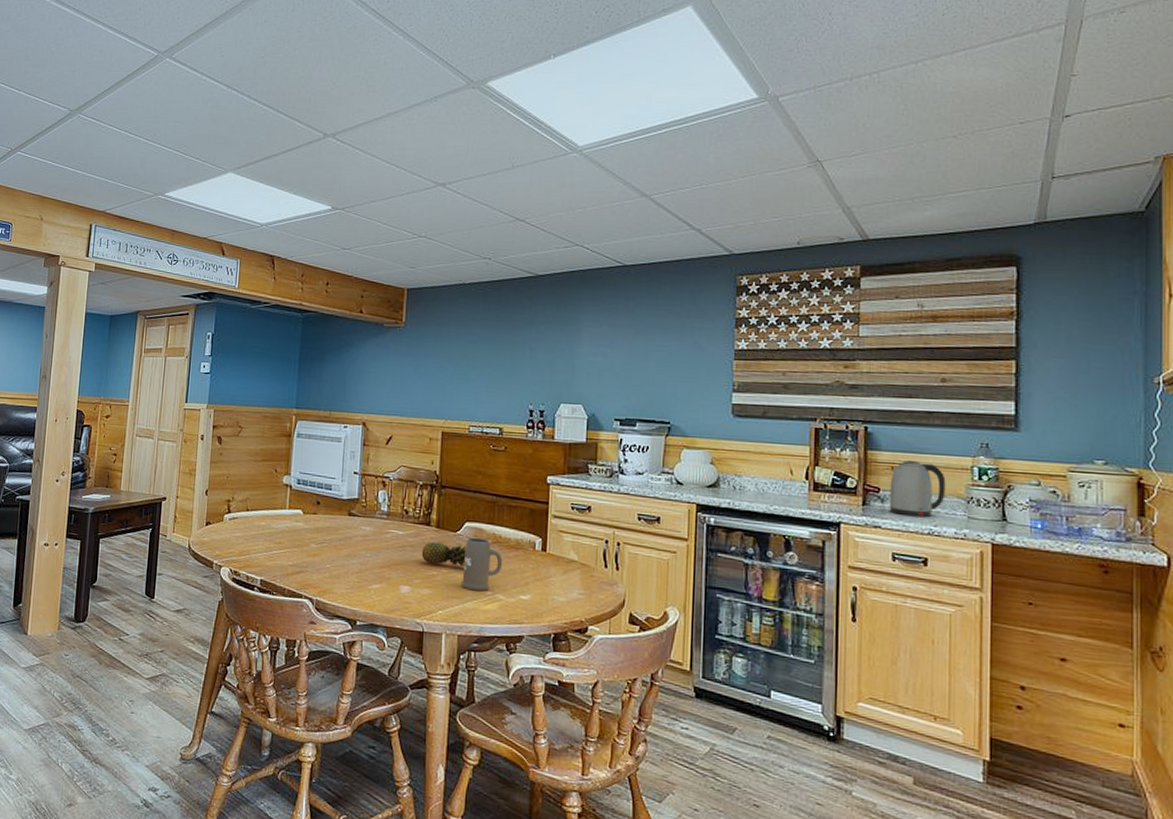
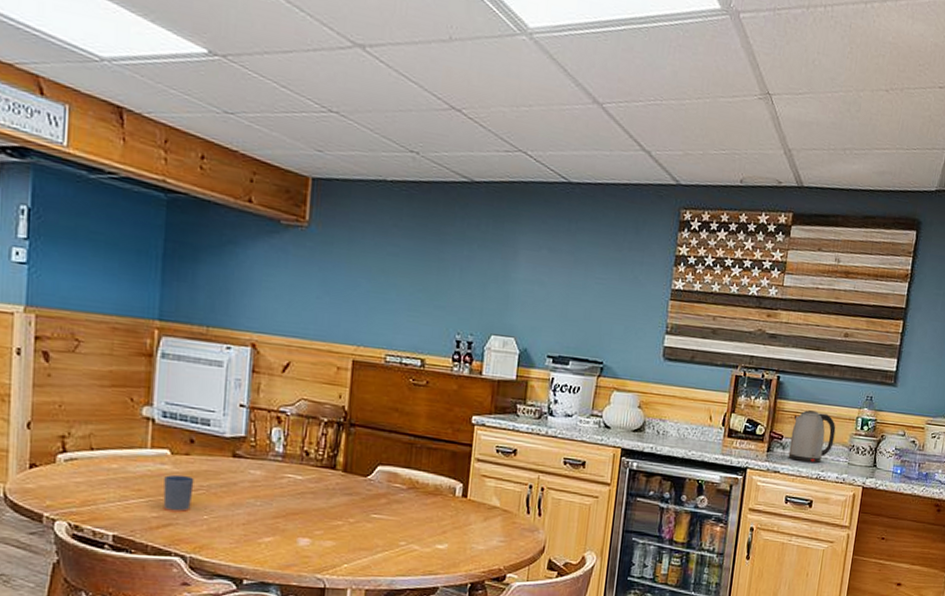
mug: none [296,530,320,562] -> present [163,474,194,513]
fruit: present [421,542,467,568] -> none [324,488,378,516]
beer mug: present [462,537,503,591] -> none [371,482,419,542]

